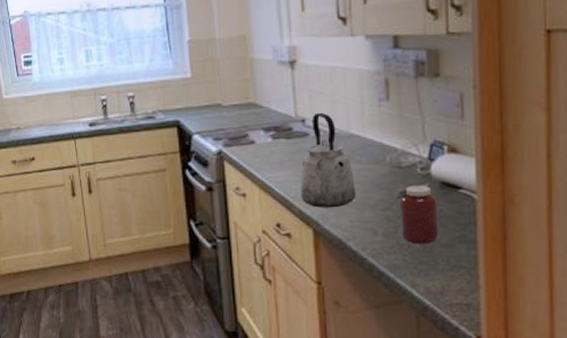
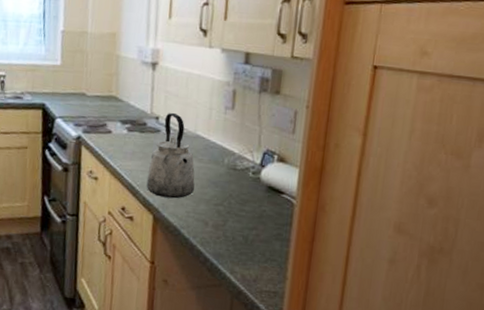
jar: present [389,183,439,245] -> none [222,186,263,239]

